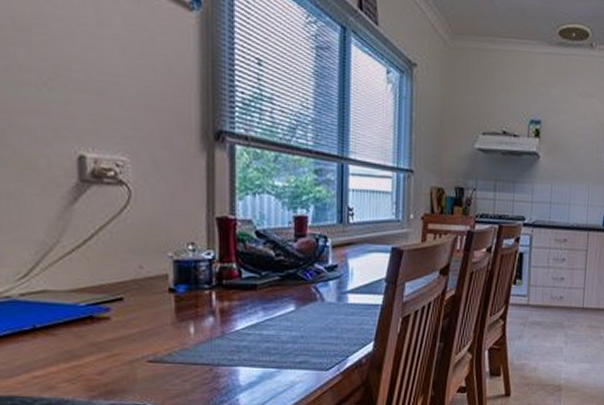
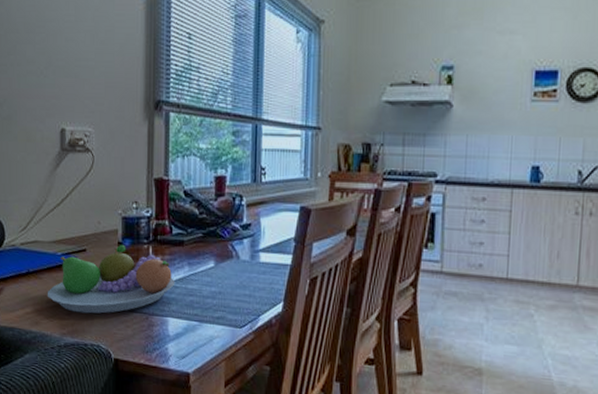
fruit bowl: none [66,290,245,371] -> present [48,244,174,314]

